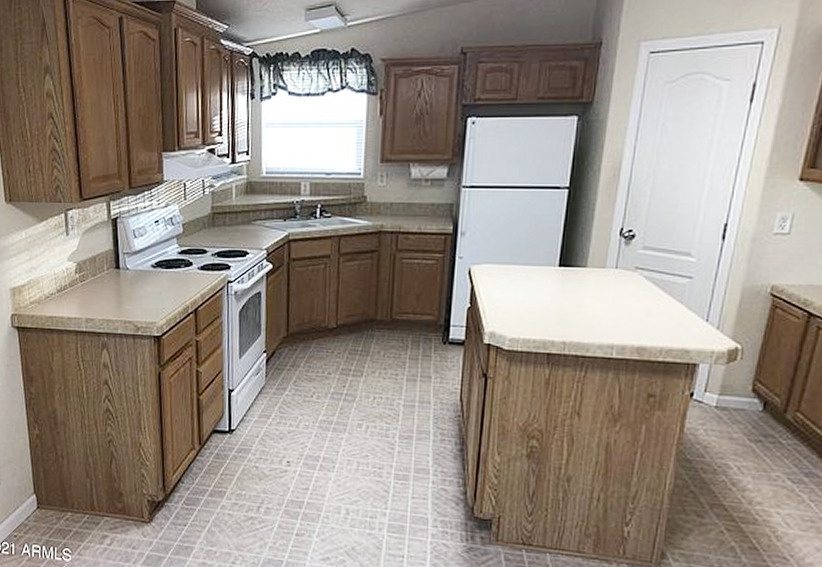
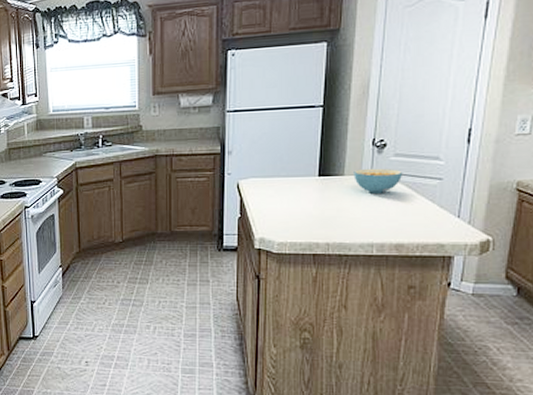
cereal bowl: none [597,261,651,290] -> present [354,168,403,193]

